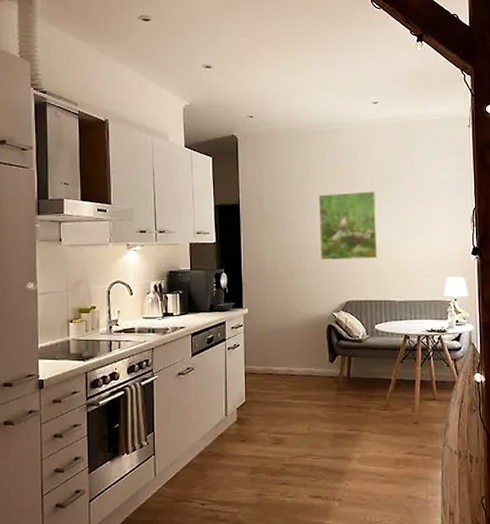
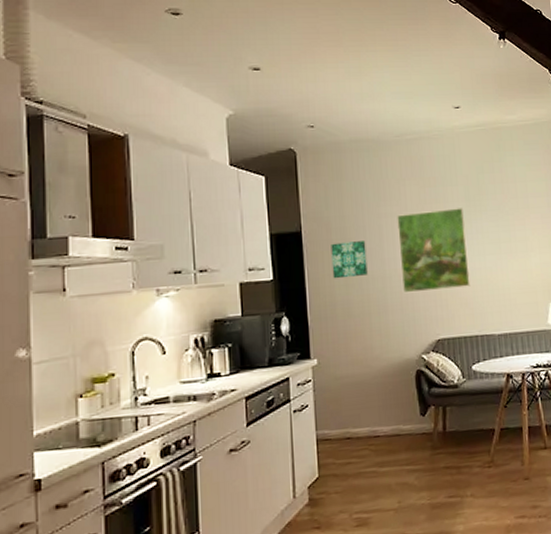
wall art: none [263,215,292,245] -> present [331,241,368,279]

